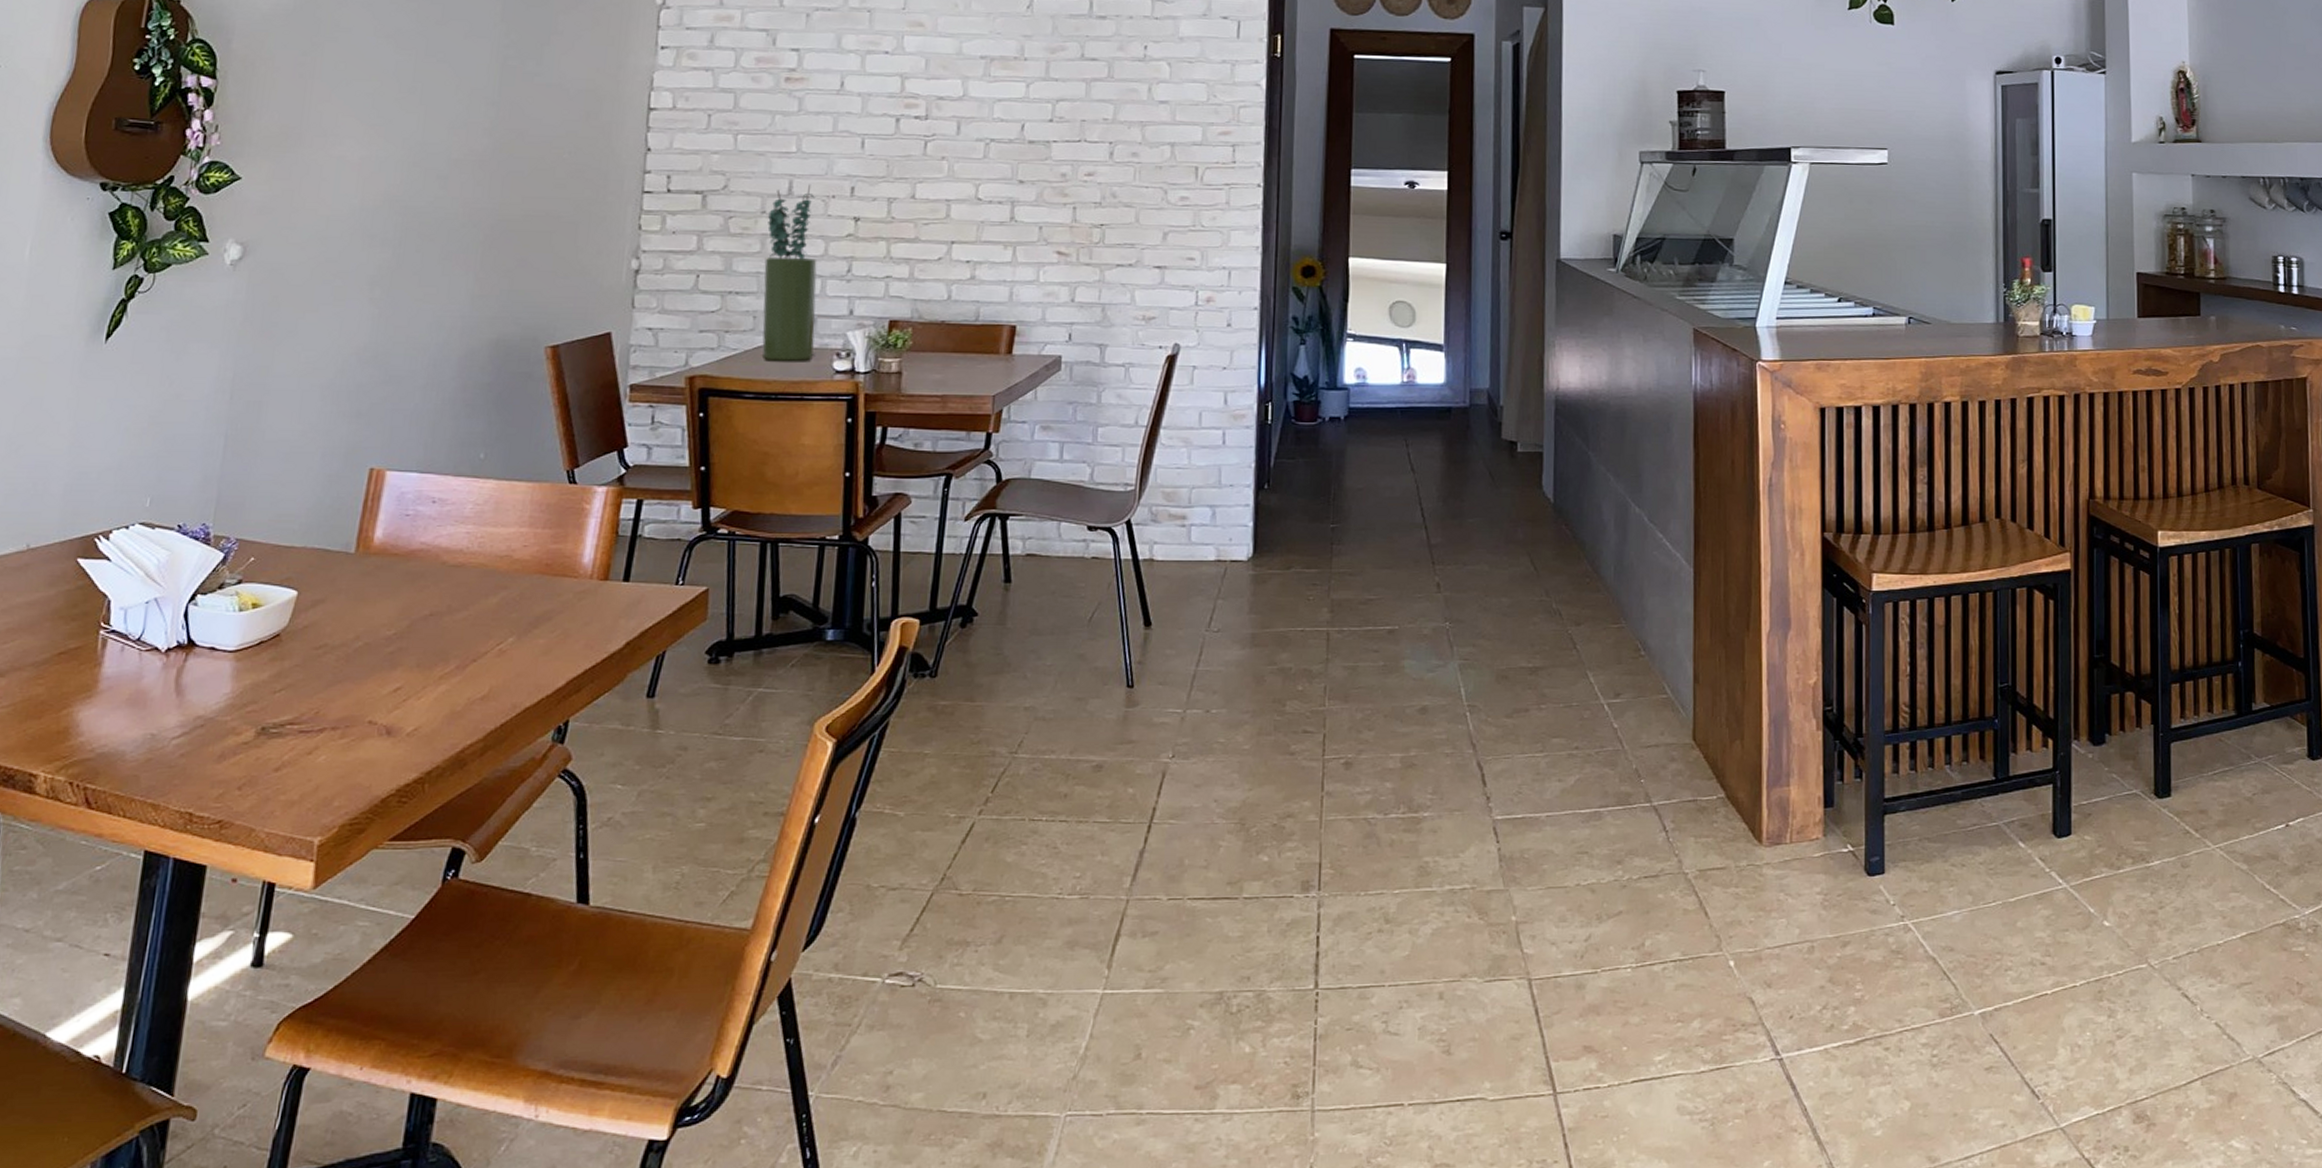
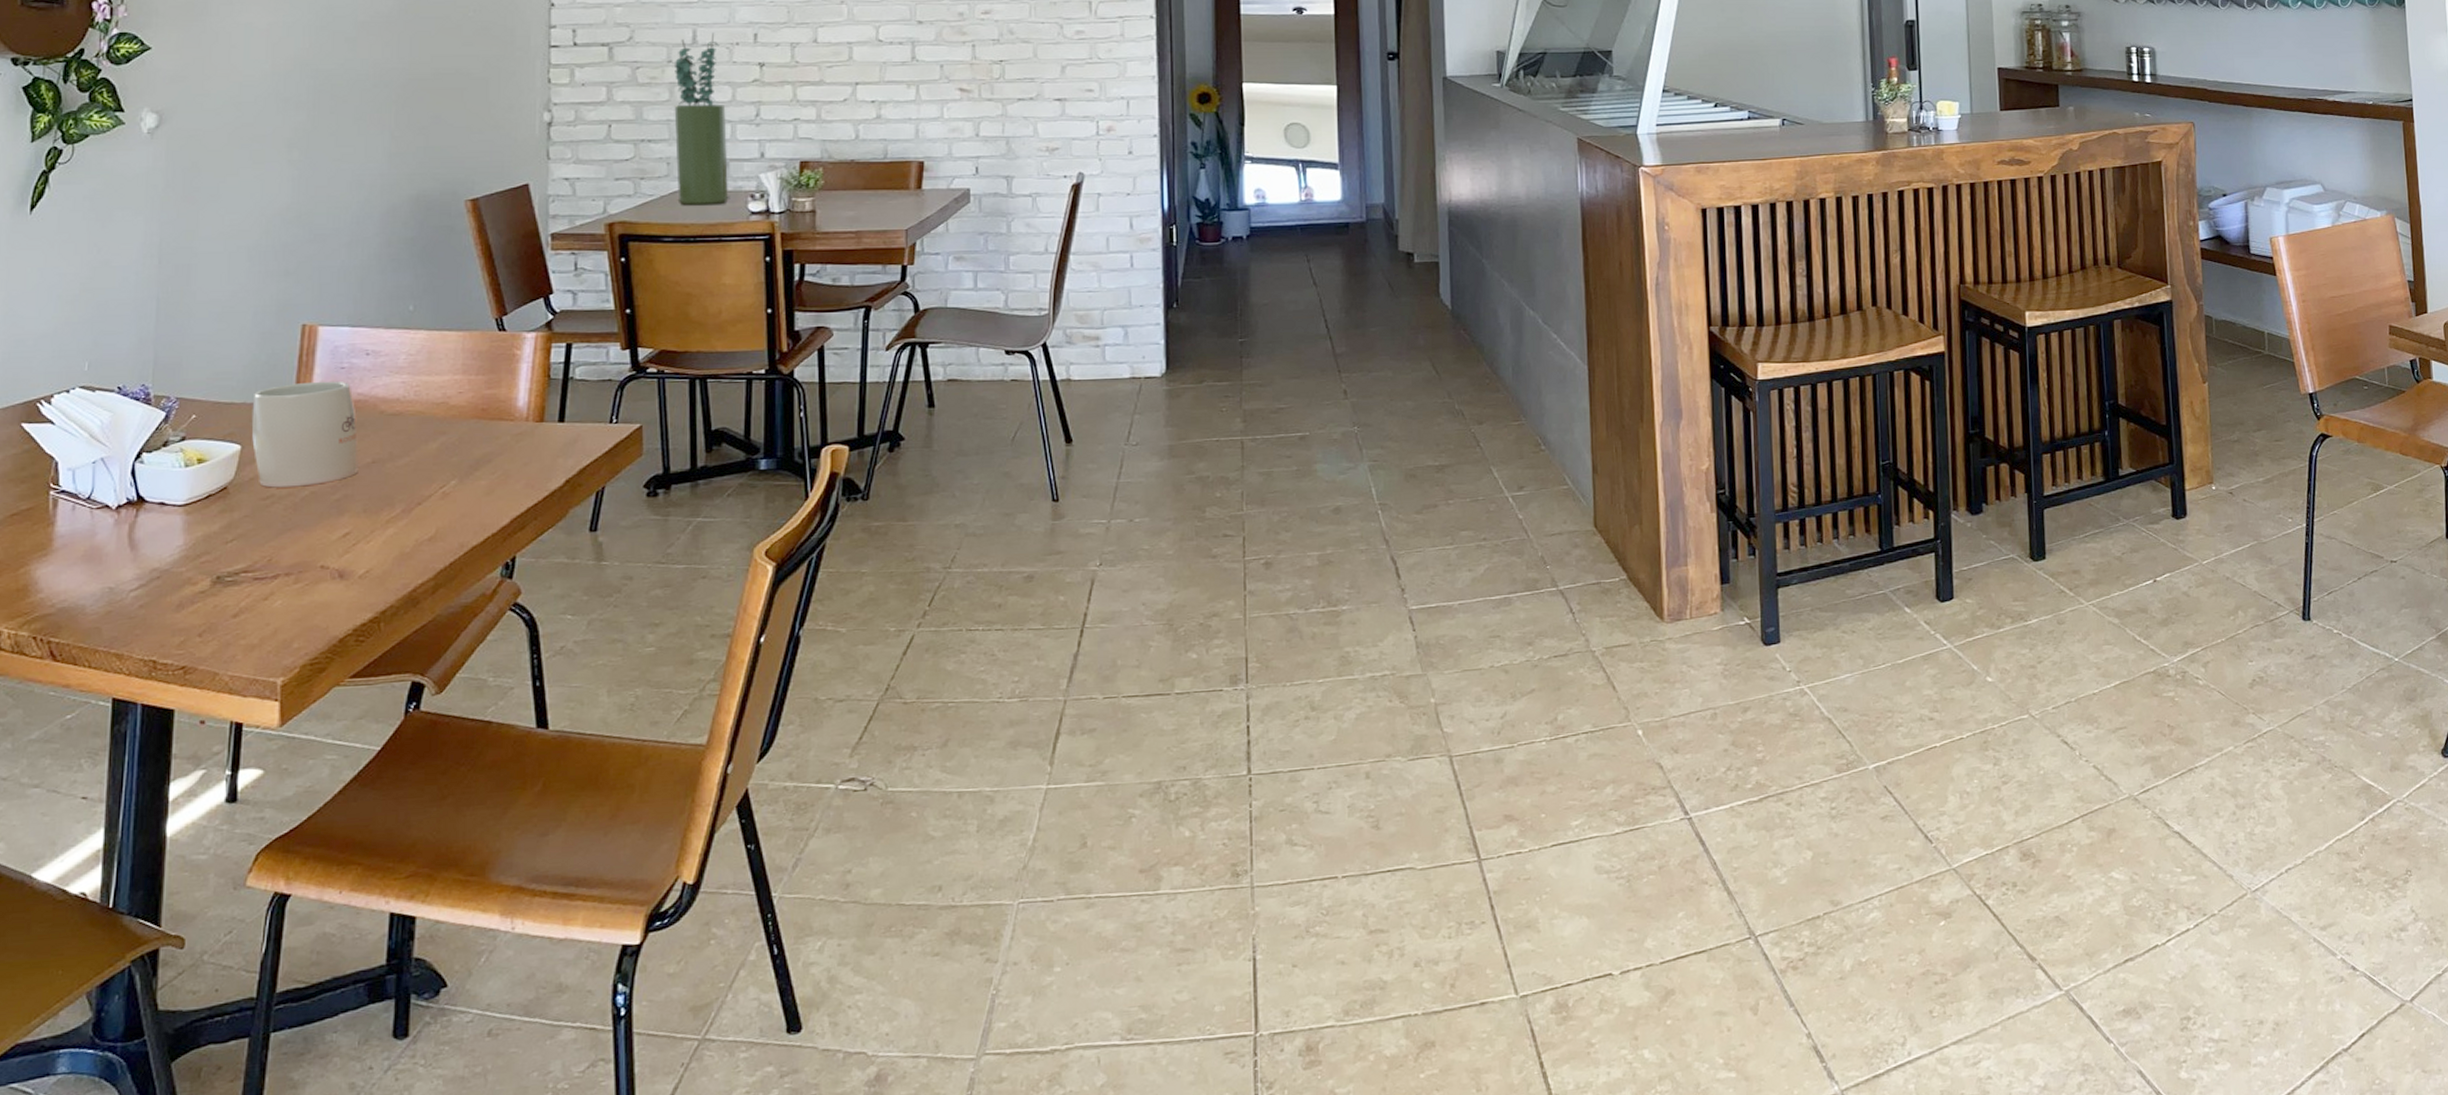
mug: none [309,528,419,637] -> present [251,381,359,488]

